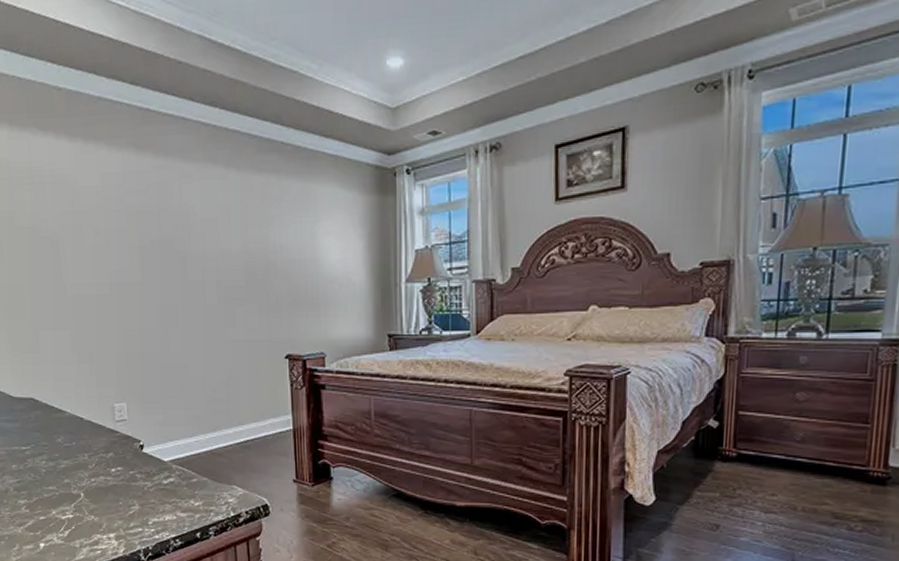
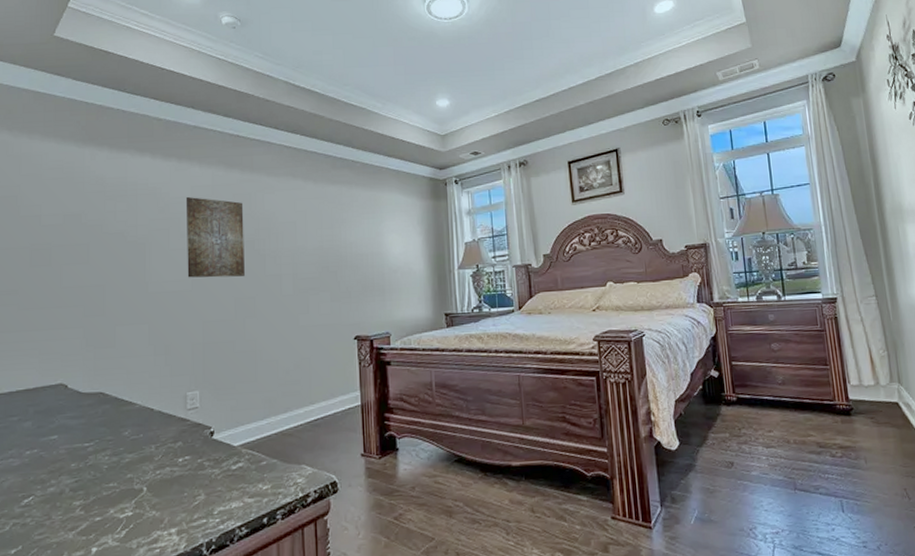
wall art: none [96,185,165,282] -> present [185,196,245,278]

